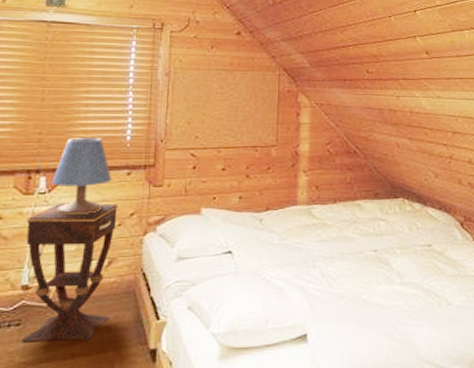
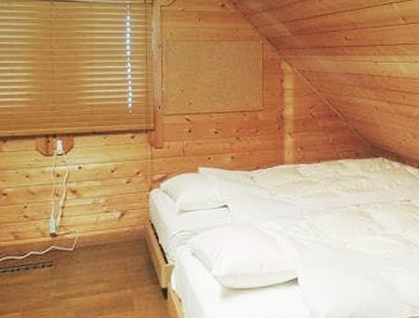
side table: present [21,204,118,341] -> none [50,163,126,280]
table lamp: present [51,138,112,216] -> none [67,106,119,174]

